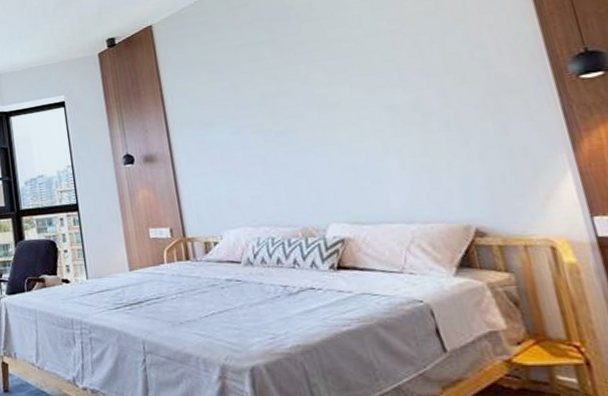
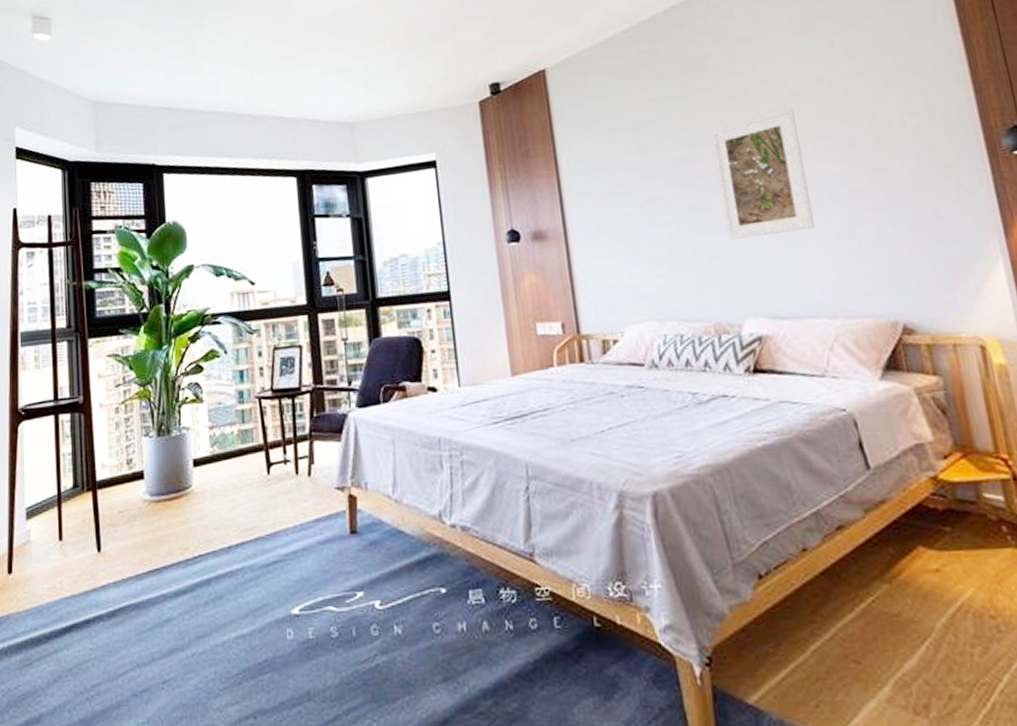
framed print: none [294,46,390,159] -> present [710,108,815,240]

